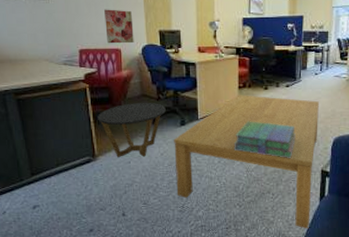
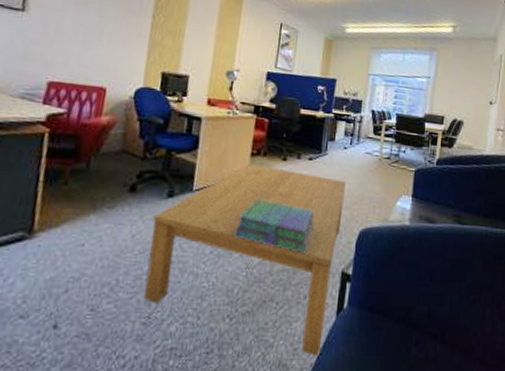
side table: present [97,103,166,157] -> none [50,160,152,238]
wall art: present [104,9,134,44] -> none [89,36,131,83]

